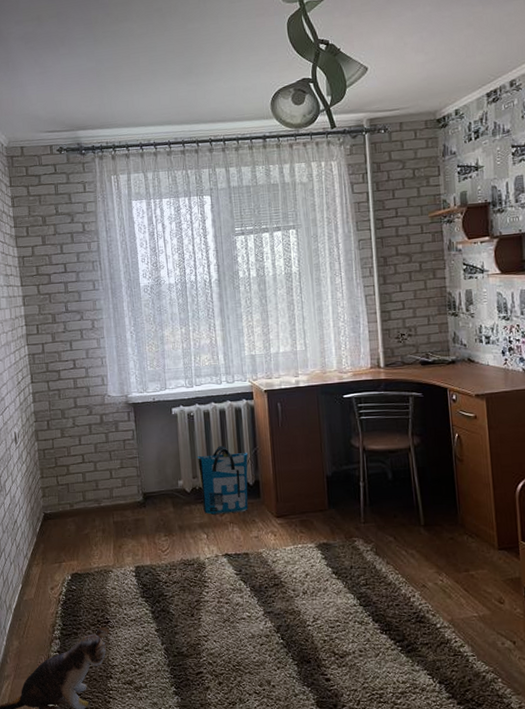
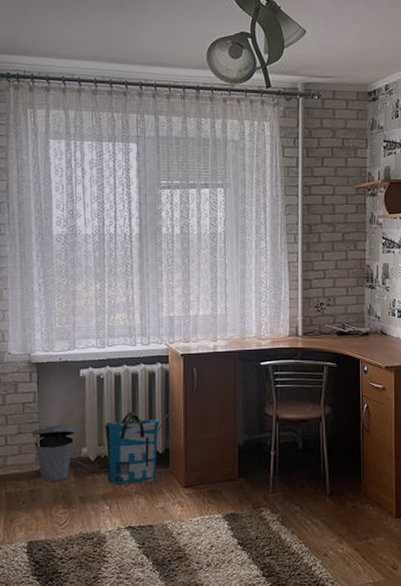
trash can: none [133,459,171,511] -> present [32,425,75,482]

